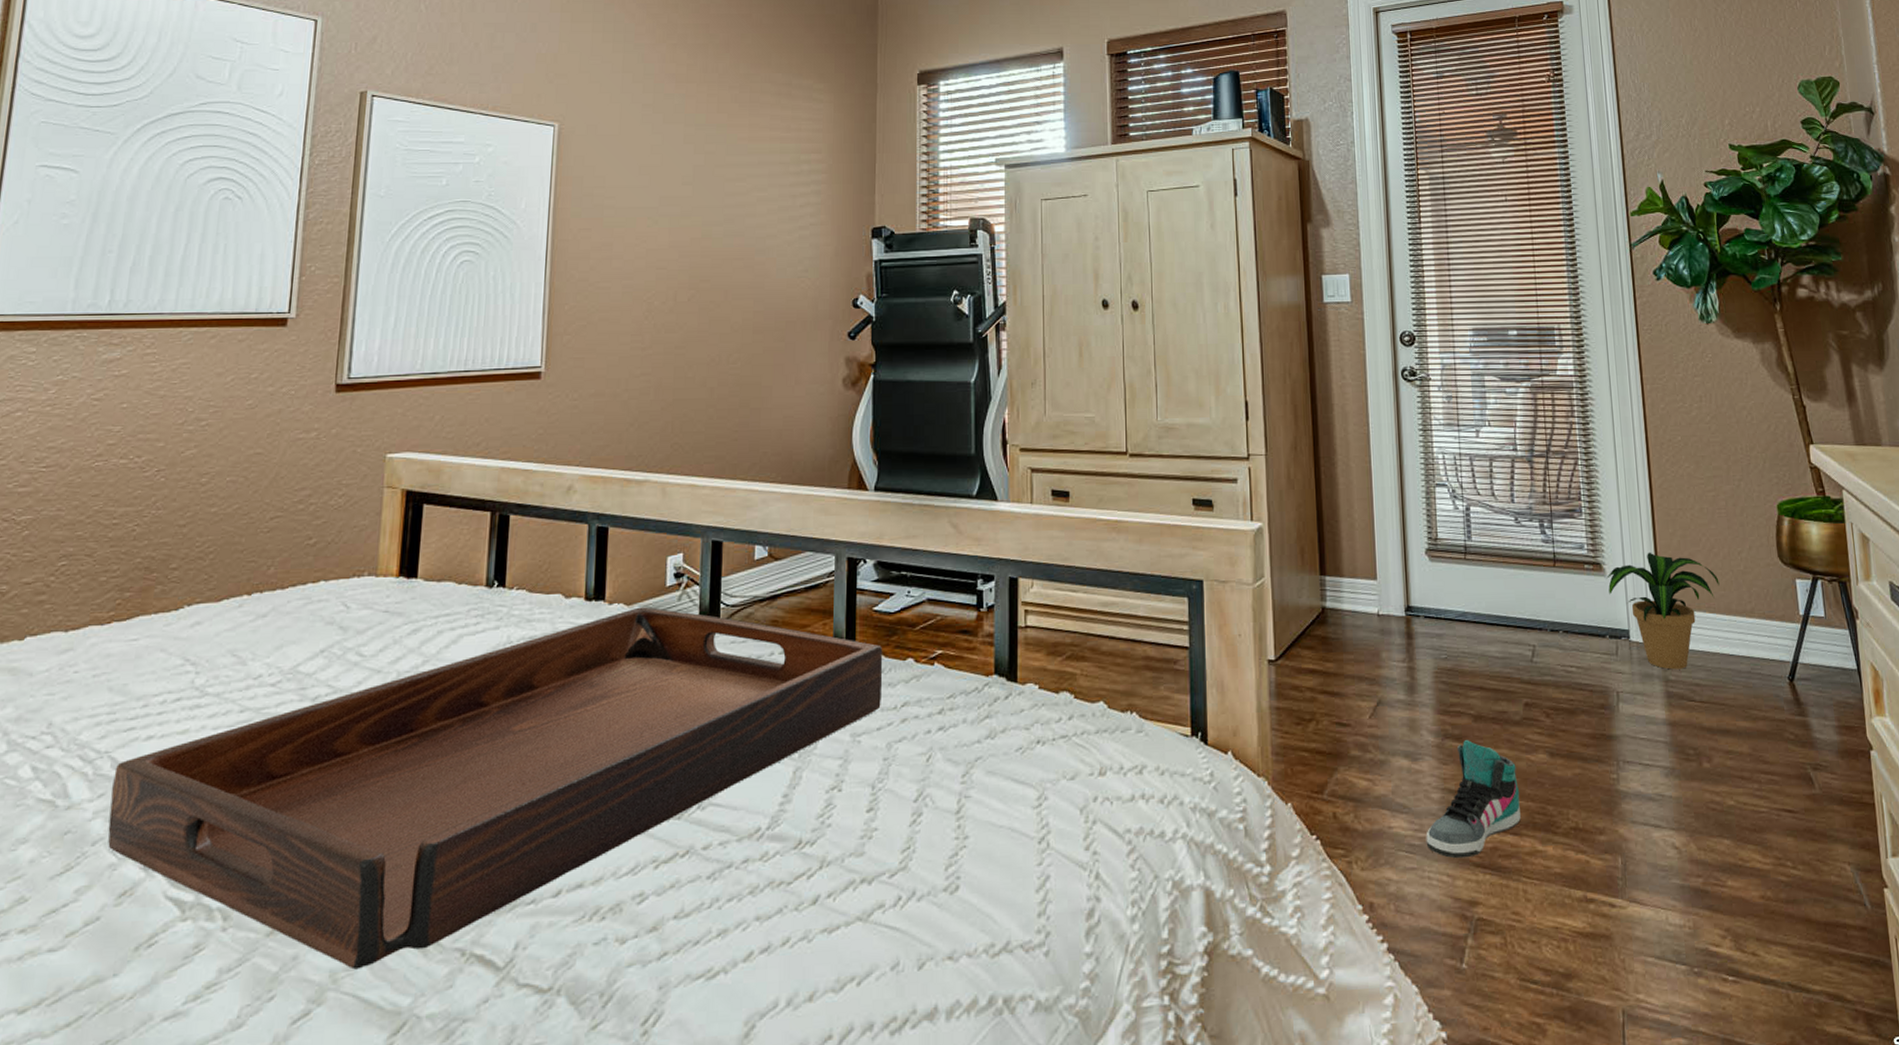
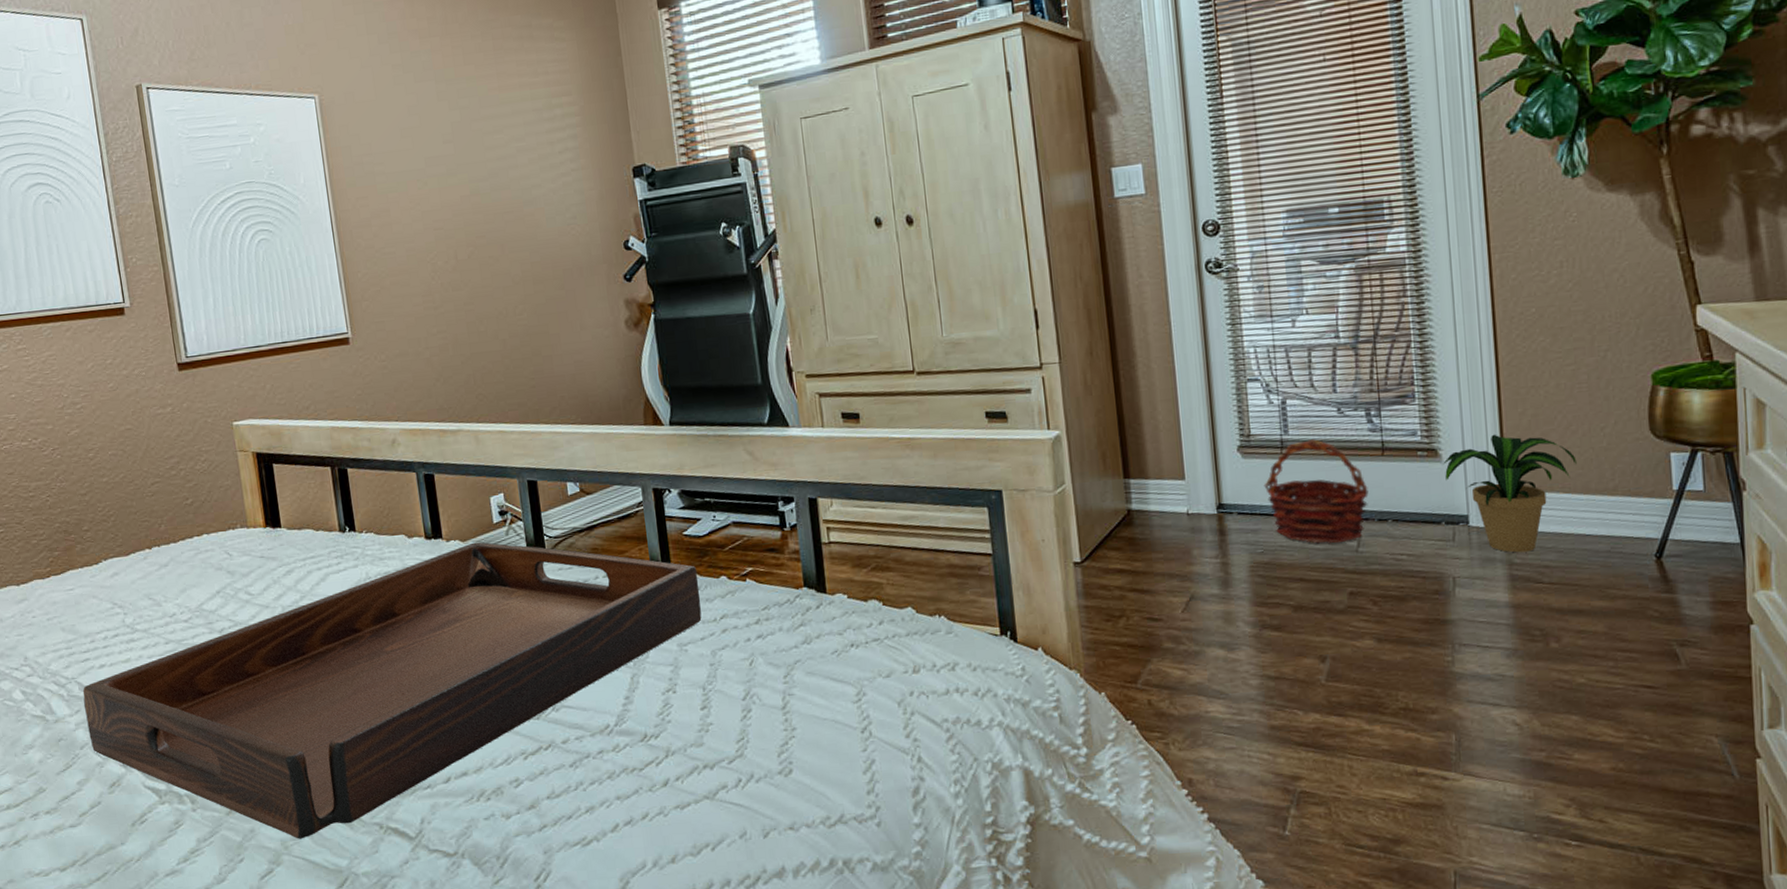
sneaker: present [1426,740,1521,859] -> none [1244,629,1345,739]
basket: none [1448,547,1542,653] -> present [1264,439,1369,544]

